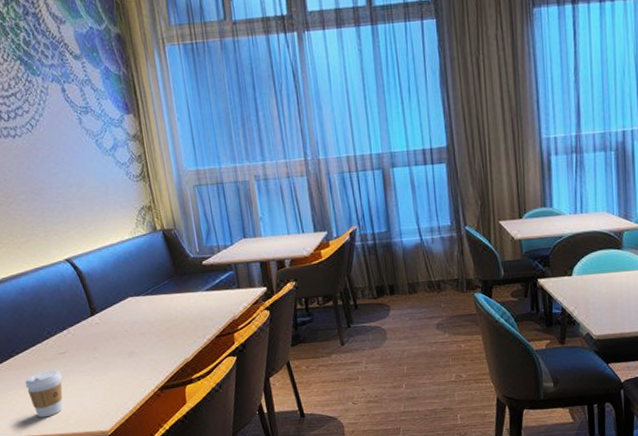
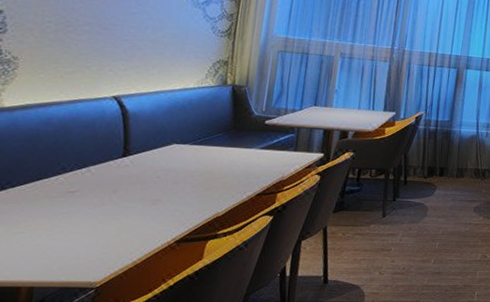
coffee cup: present [24,370,63,418] -> none [8,208,61,261]

